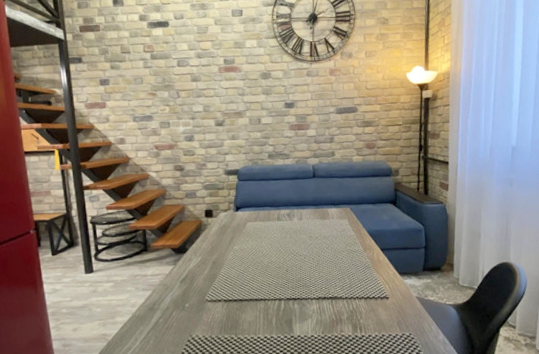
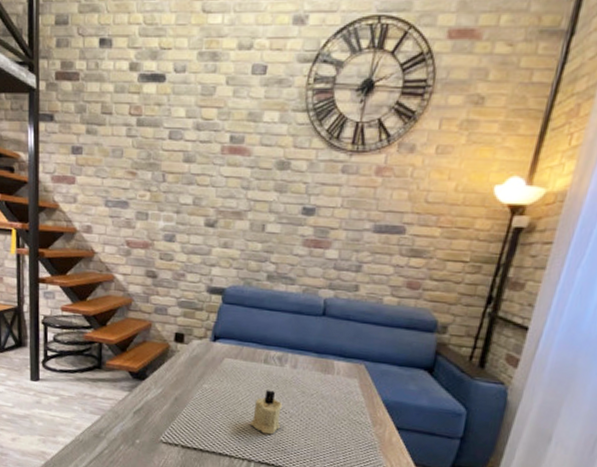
candle: none [276,240,299,276] -> present [251,390,283,435]

